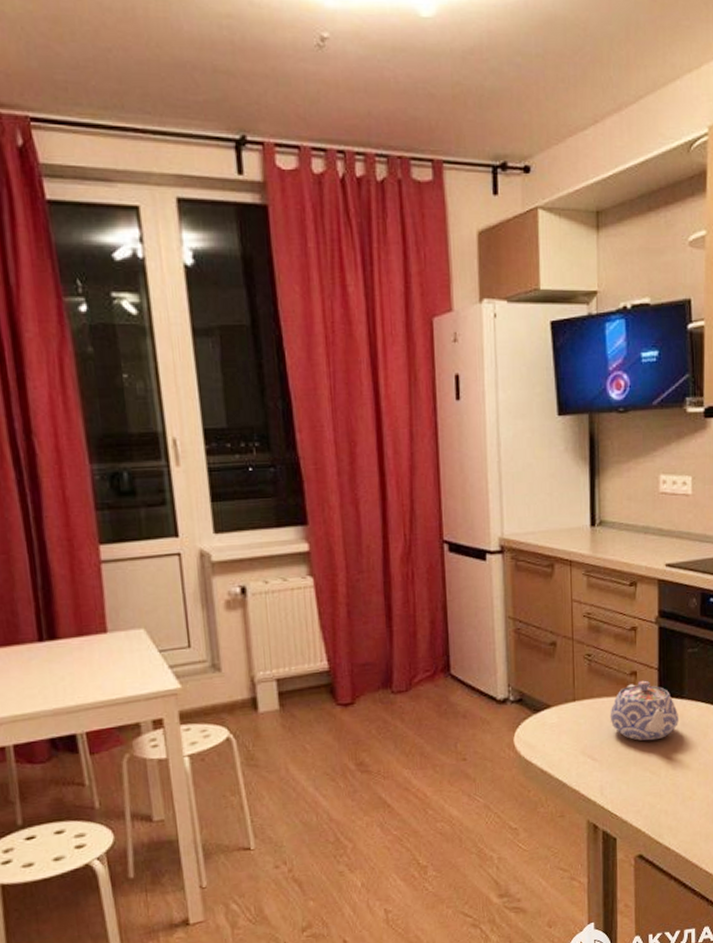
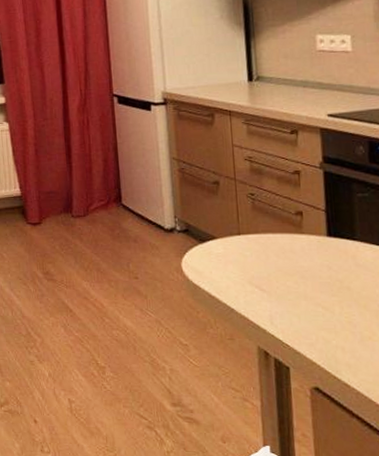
teapot: present [610,680,680,741] -> none [276,220,352,278]

